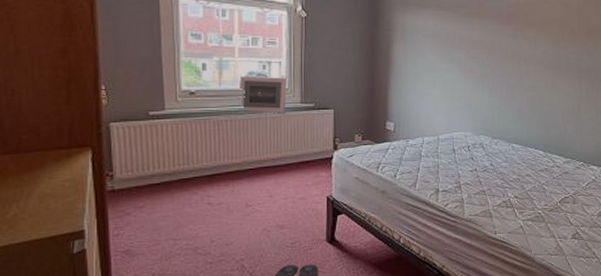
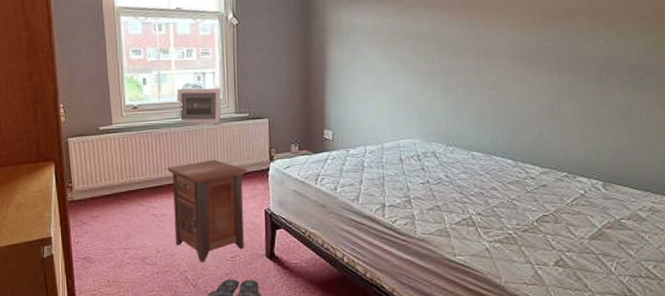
nightstand: none [226,147,311,250] -> present [167,159,247,262]

